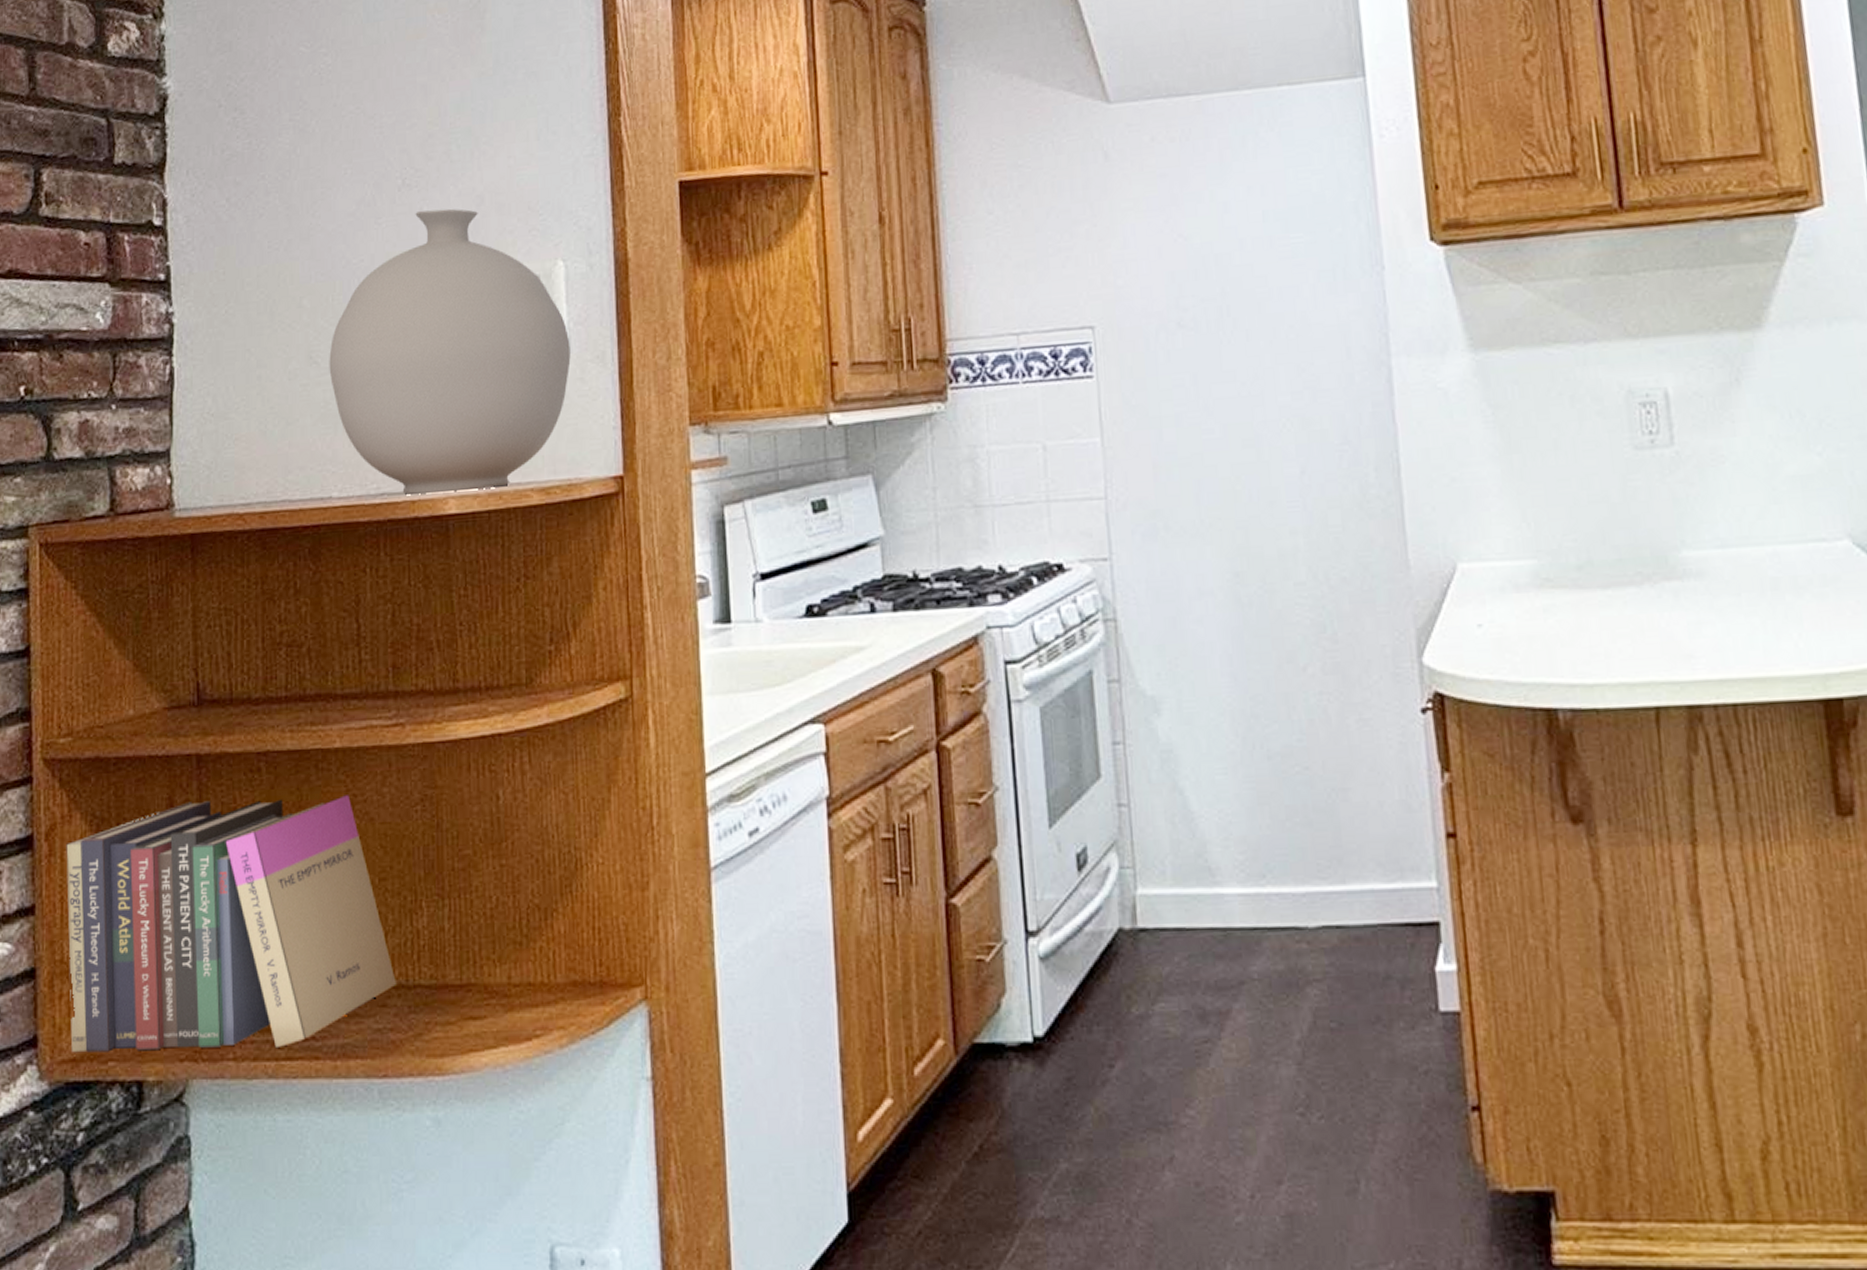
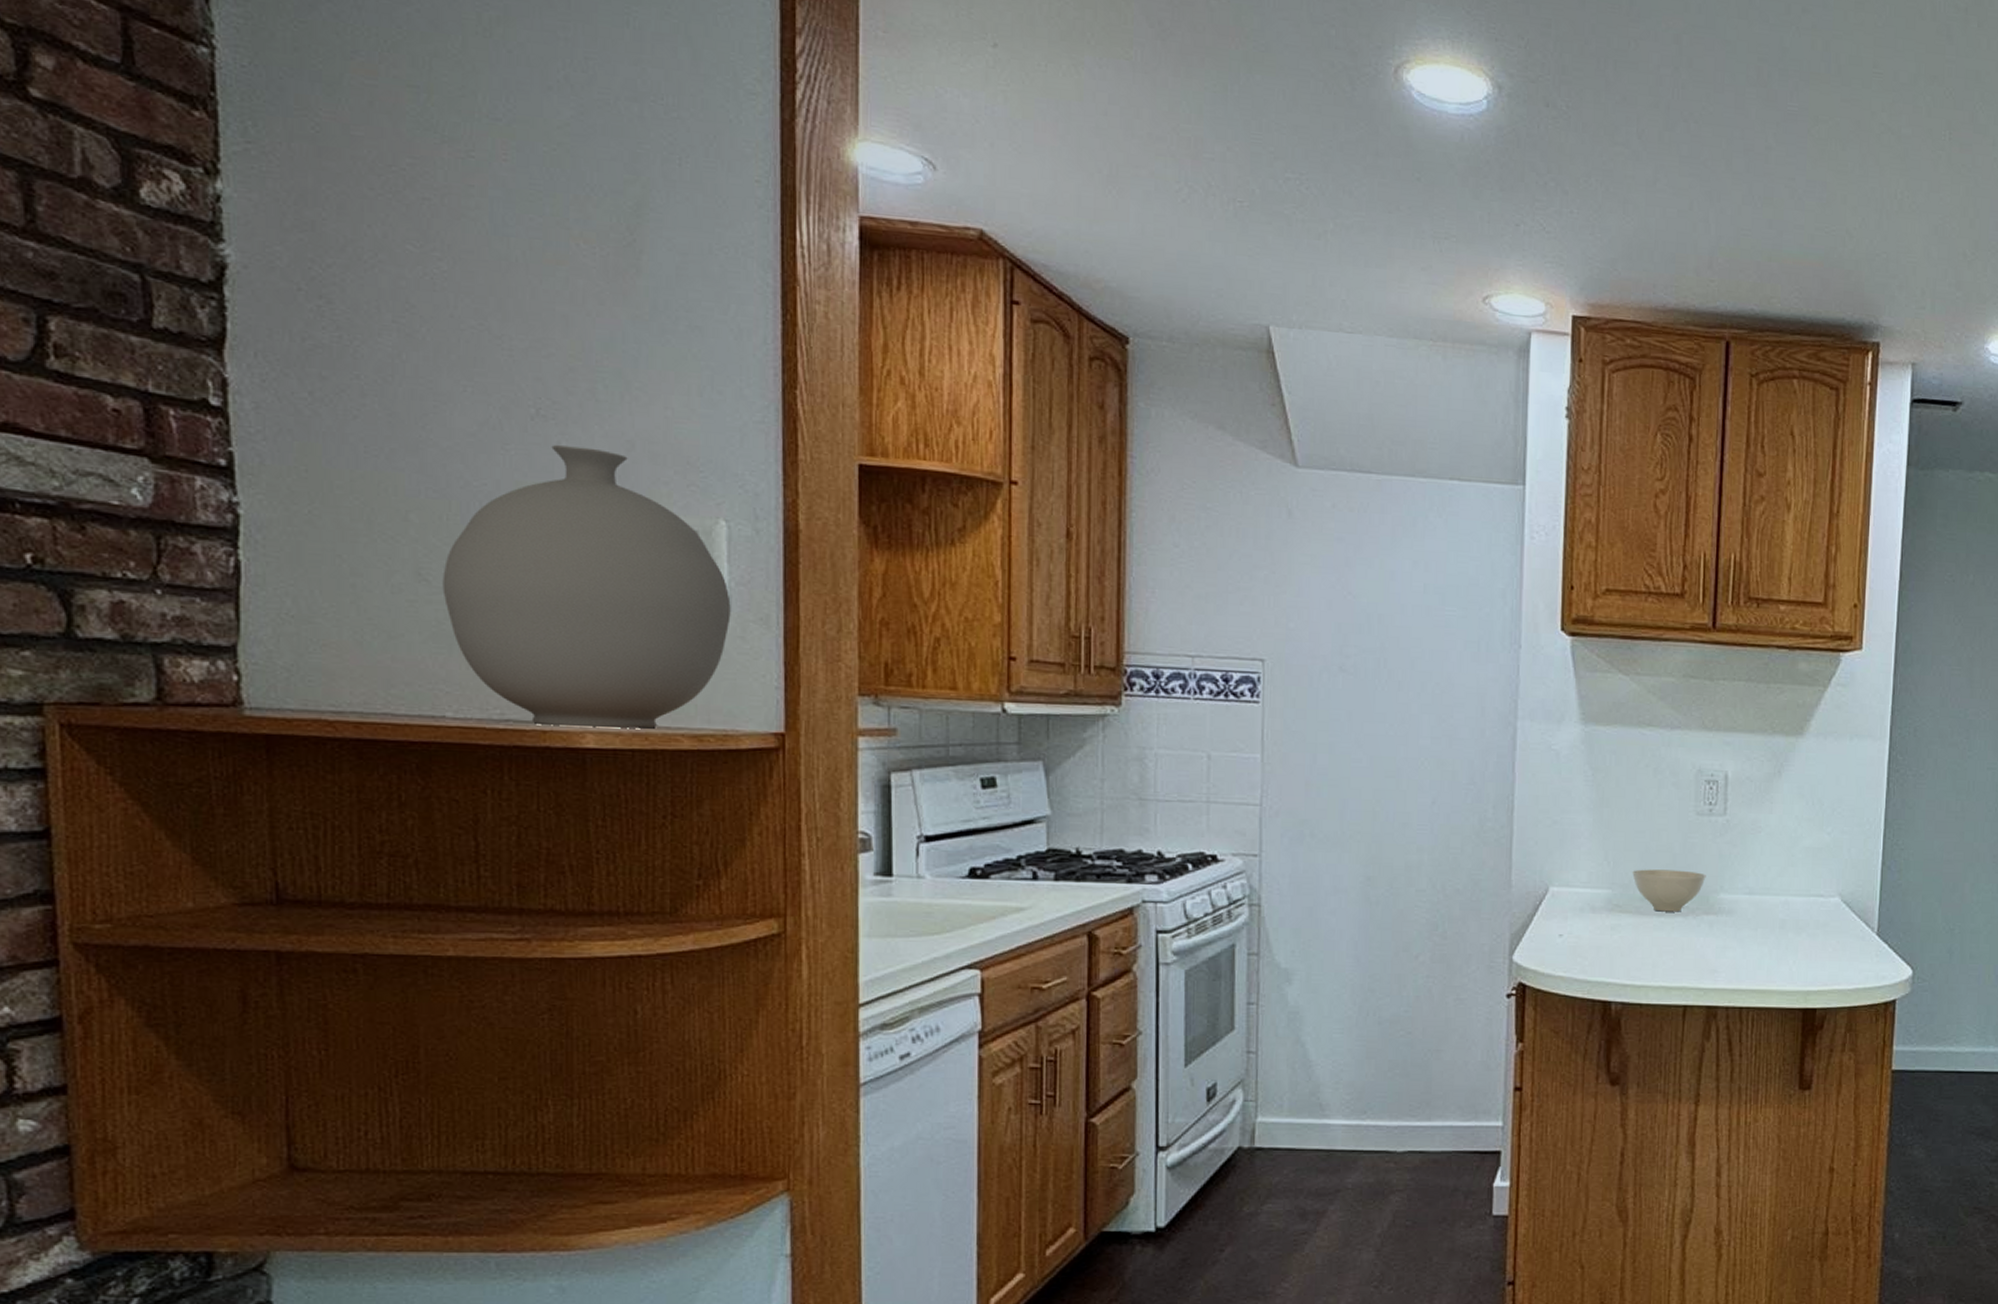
books: present [66,795,396,1053] -> none [107,996,517,1226]
bowl: none [1561,524,1660,583] -> present [1632,869,1706,912]

